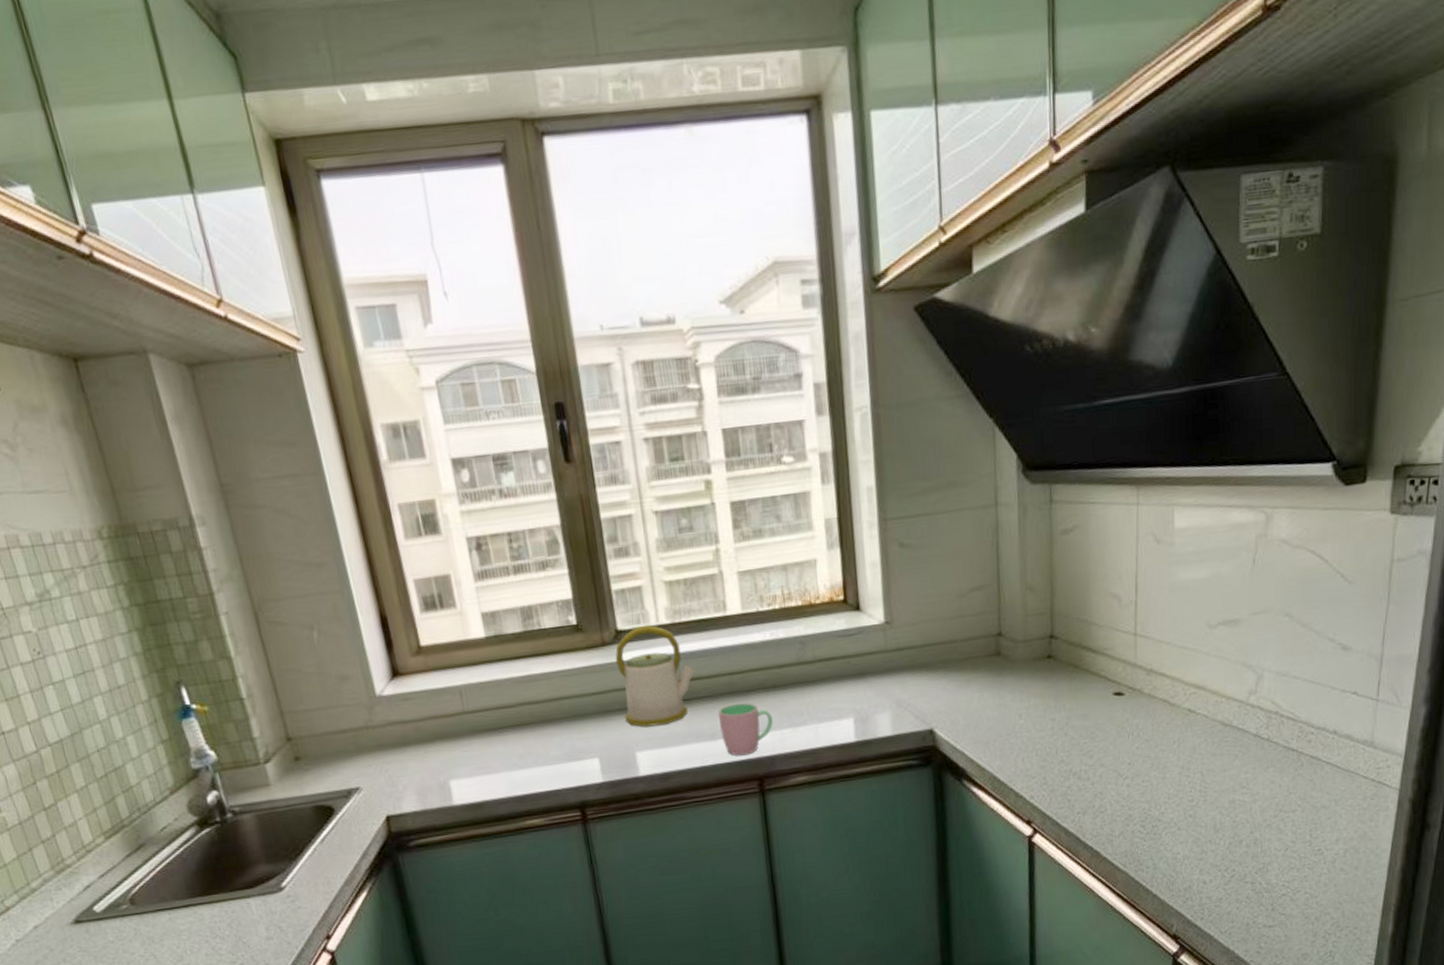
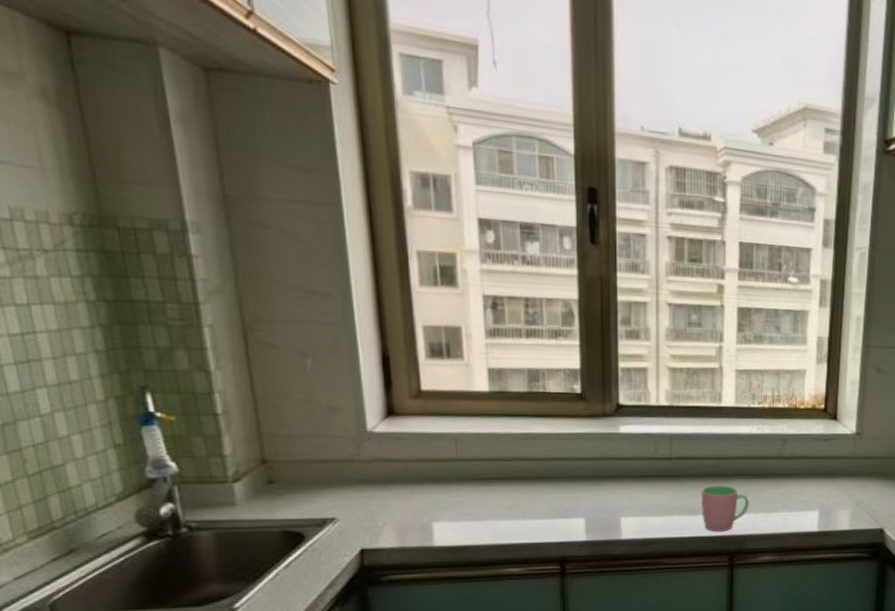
kettle: present [615,624,695,727] -> none [613,404,686,496]

